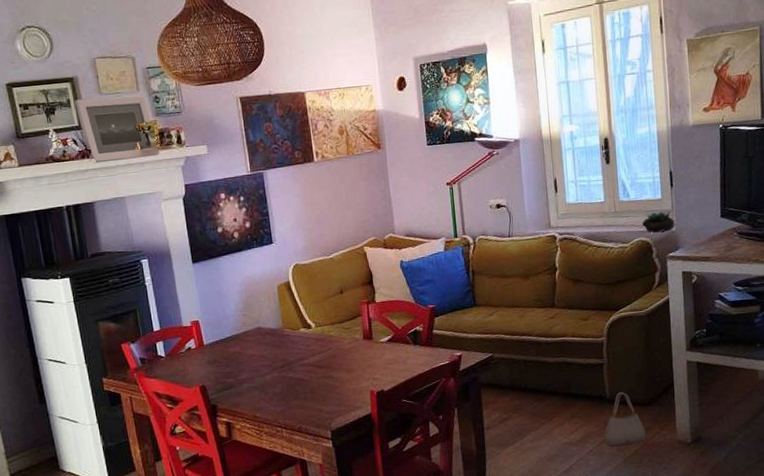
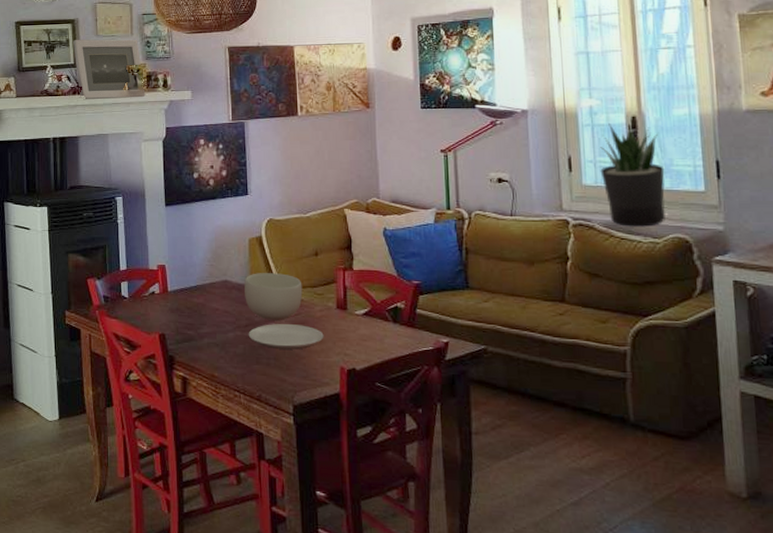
bowl: none [277,314,332,359] -> present [244,273,303,320]
plate: none [284,358,354,384] -> present [248,324,324,350]
planter: none [580,145,632,235] -> present [600,122,665,227]
handbag: present [604,392,646,446] -> none [626,417,684,486]
succulent plant: present [642,211,675,234] -> none [680,206,723,231]

